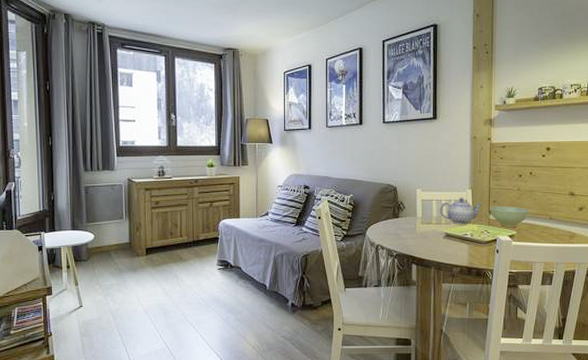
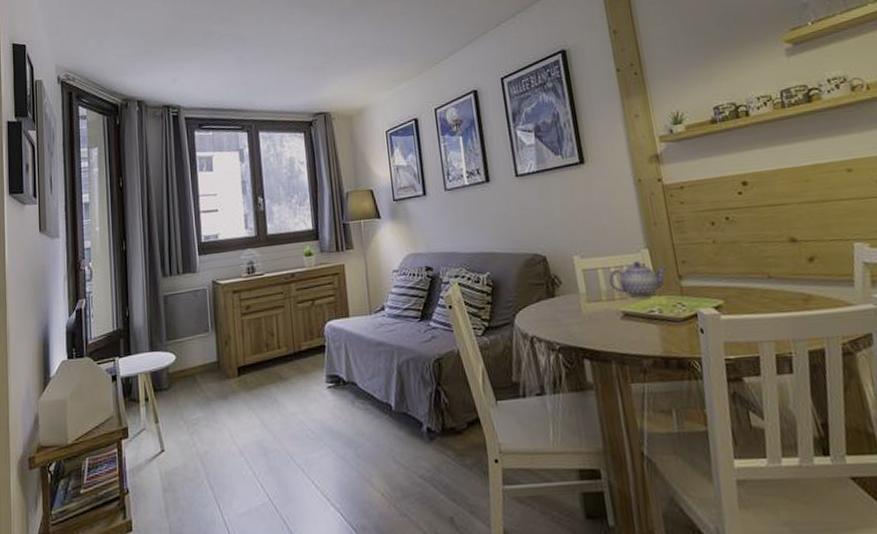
bowl: present [490,206,530,228] -> none [679,265,737,297]

